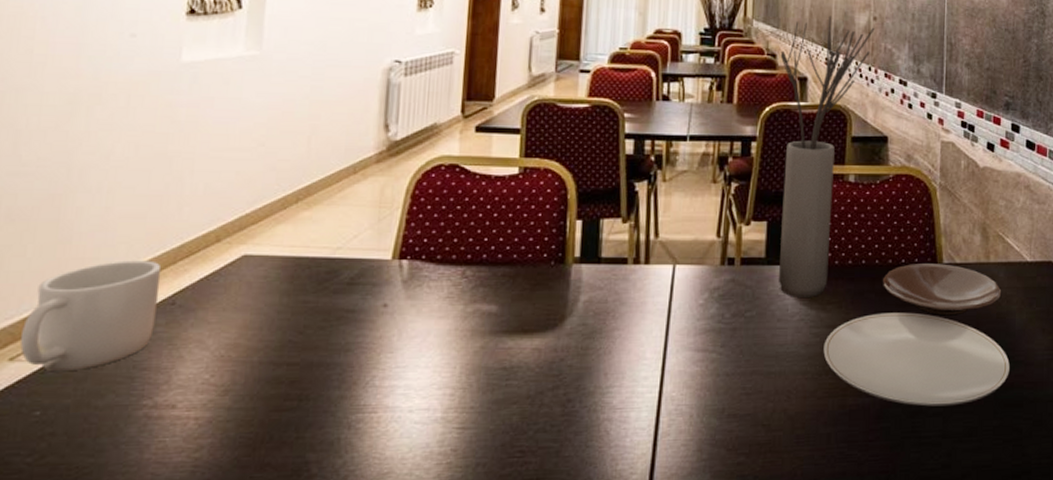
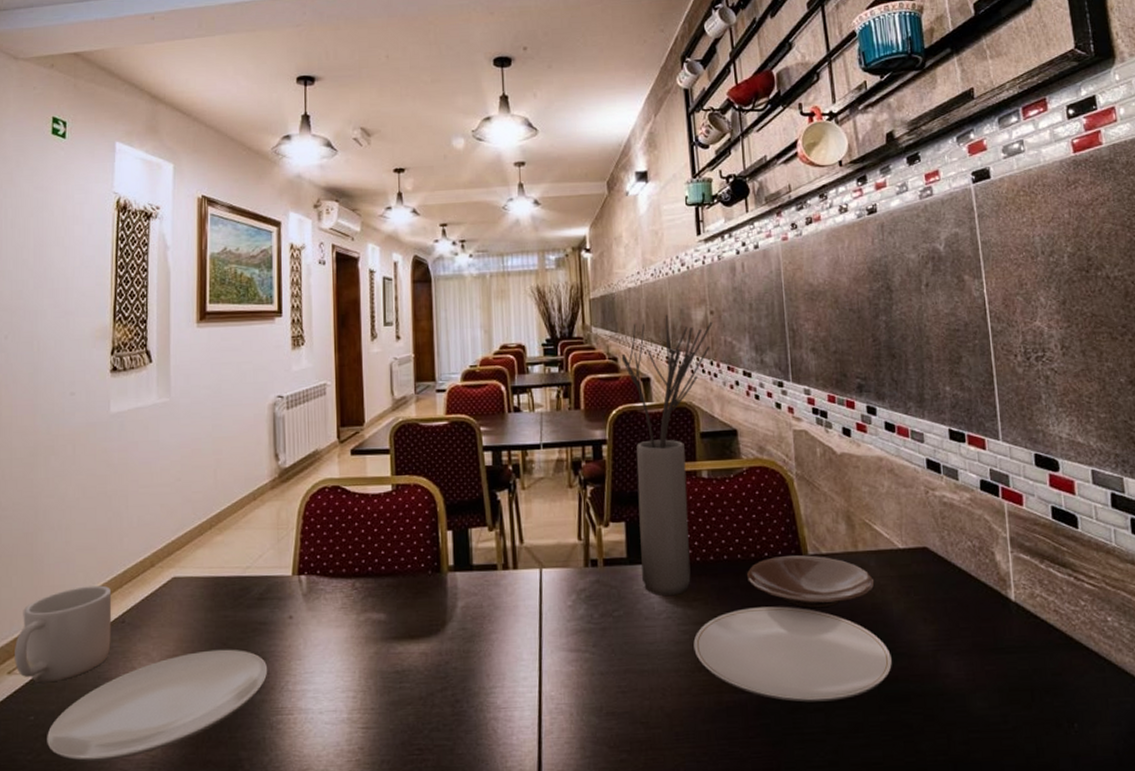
plate: none [55,338,352,465] -> present [47,649,268,762]

